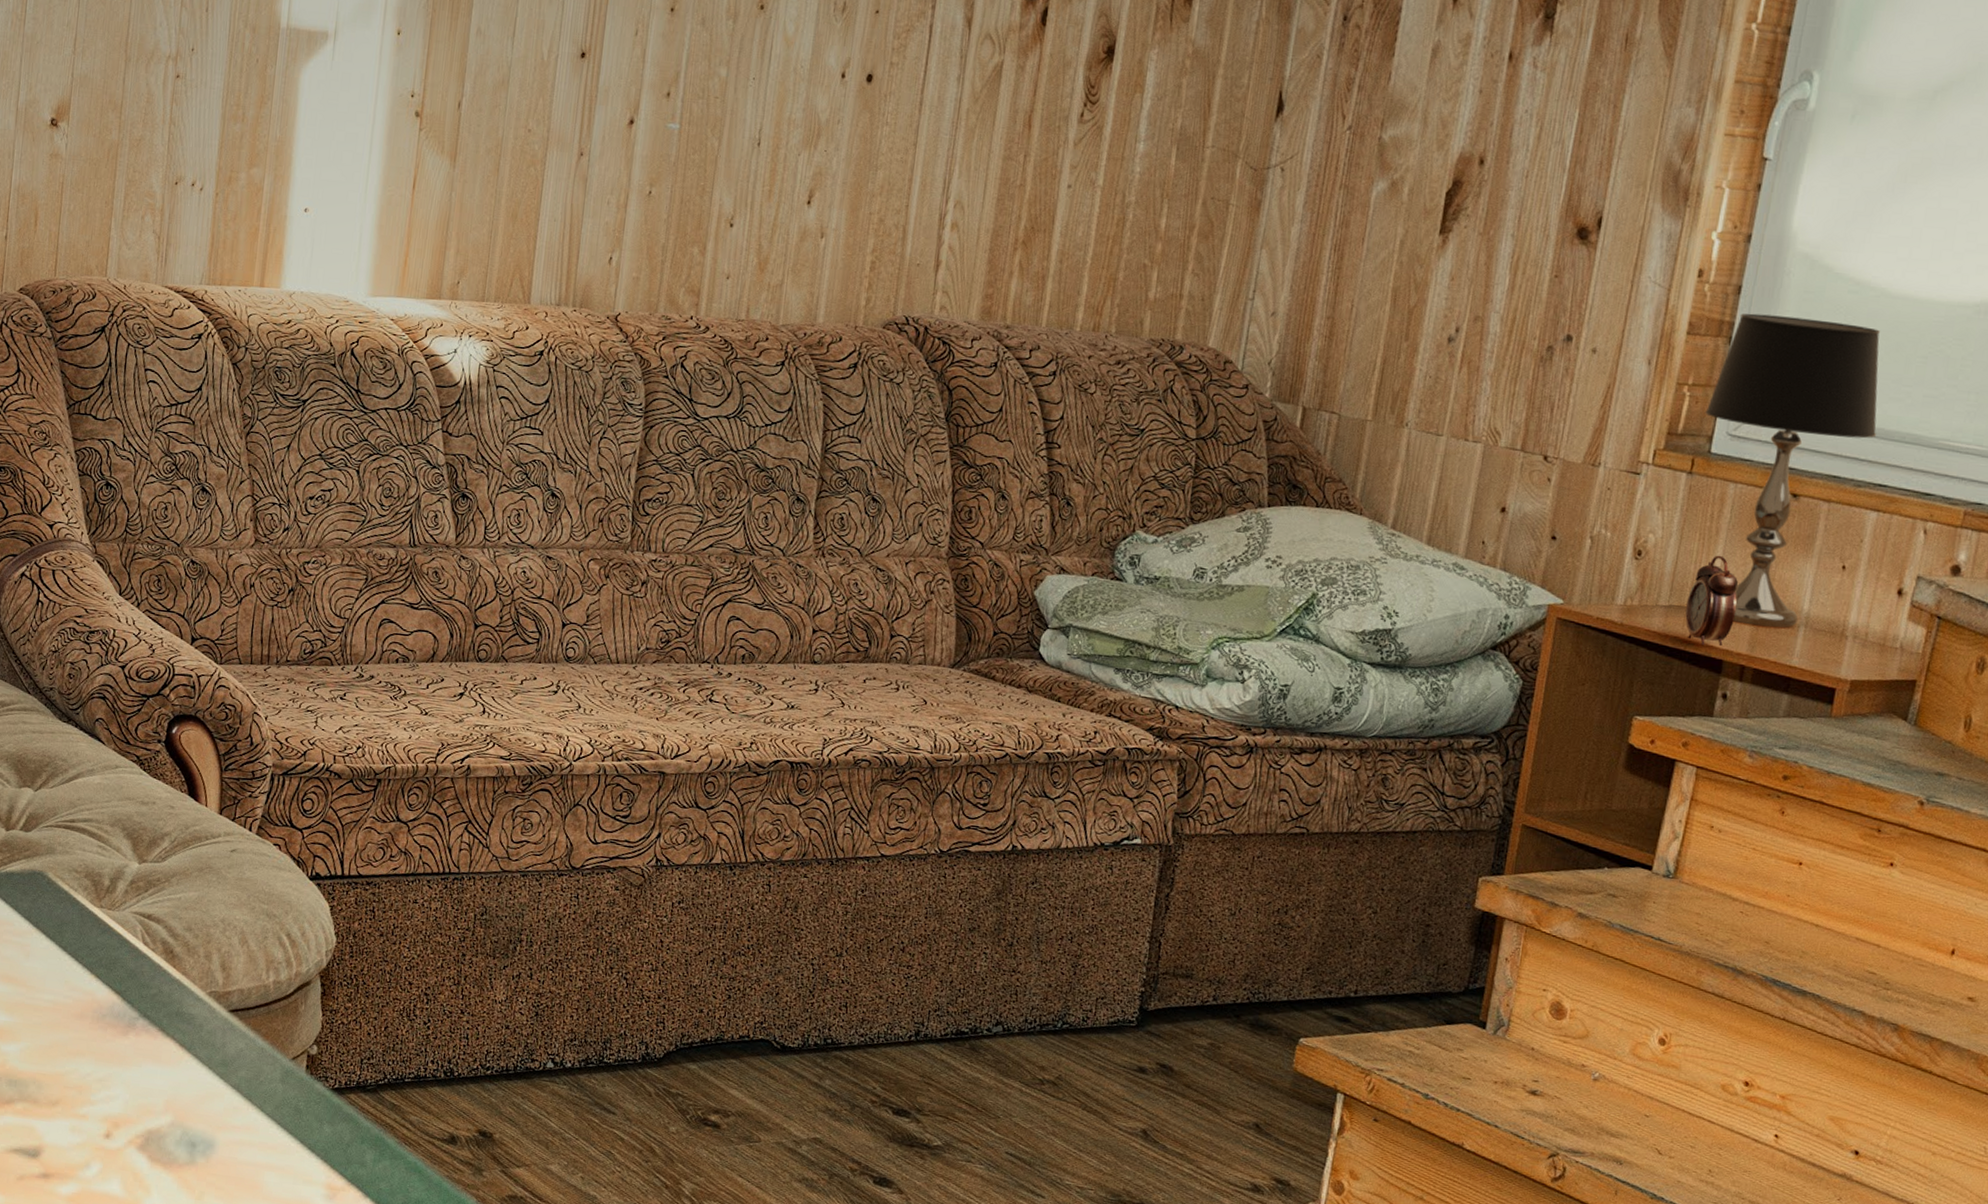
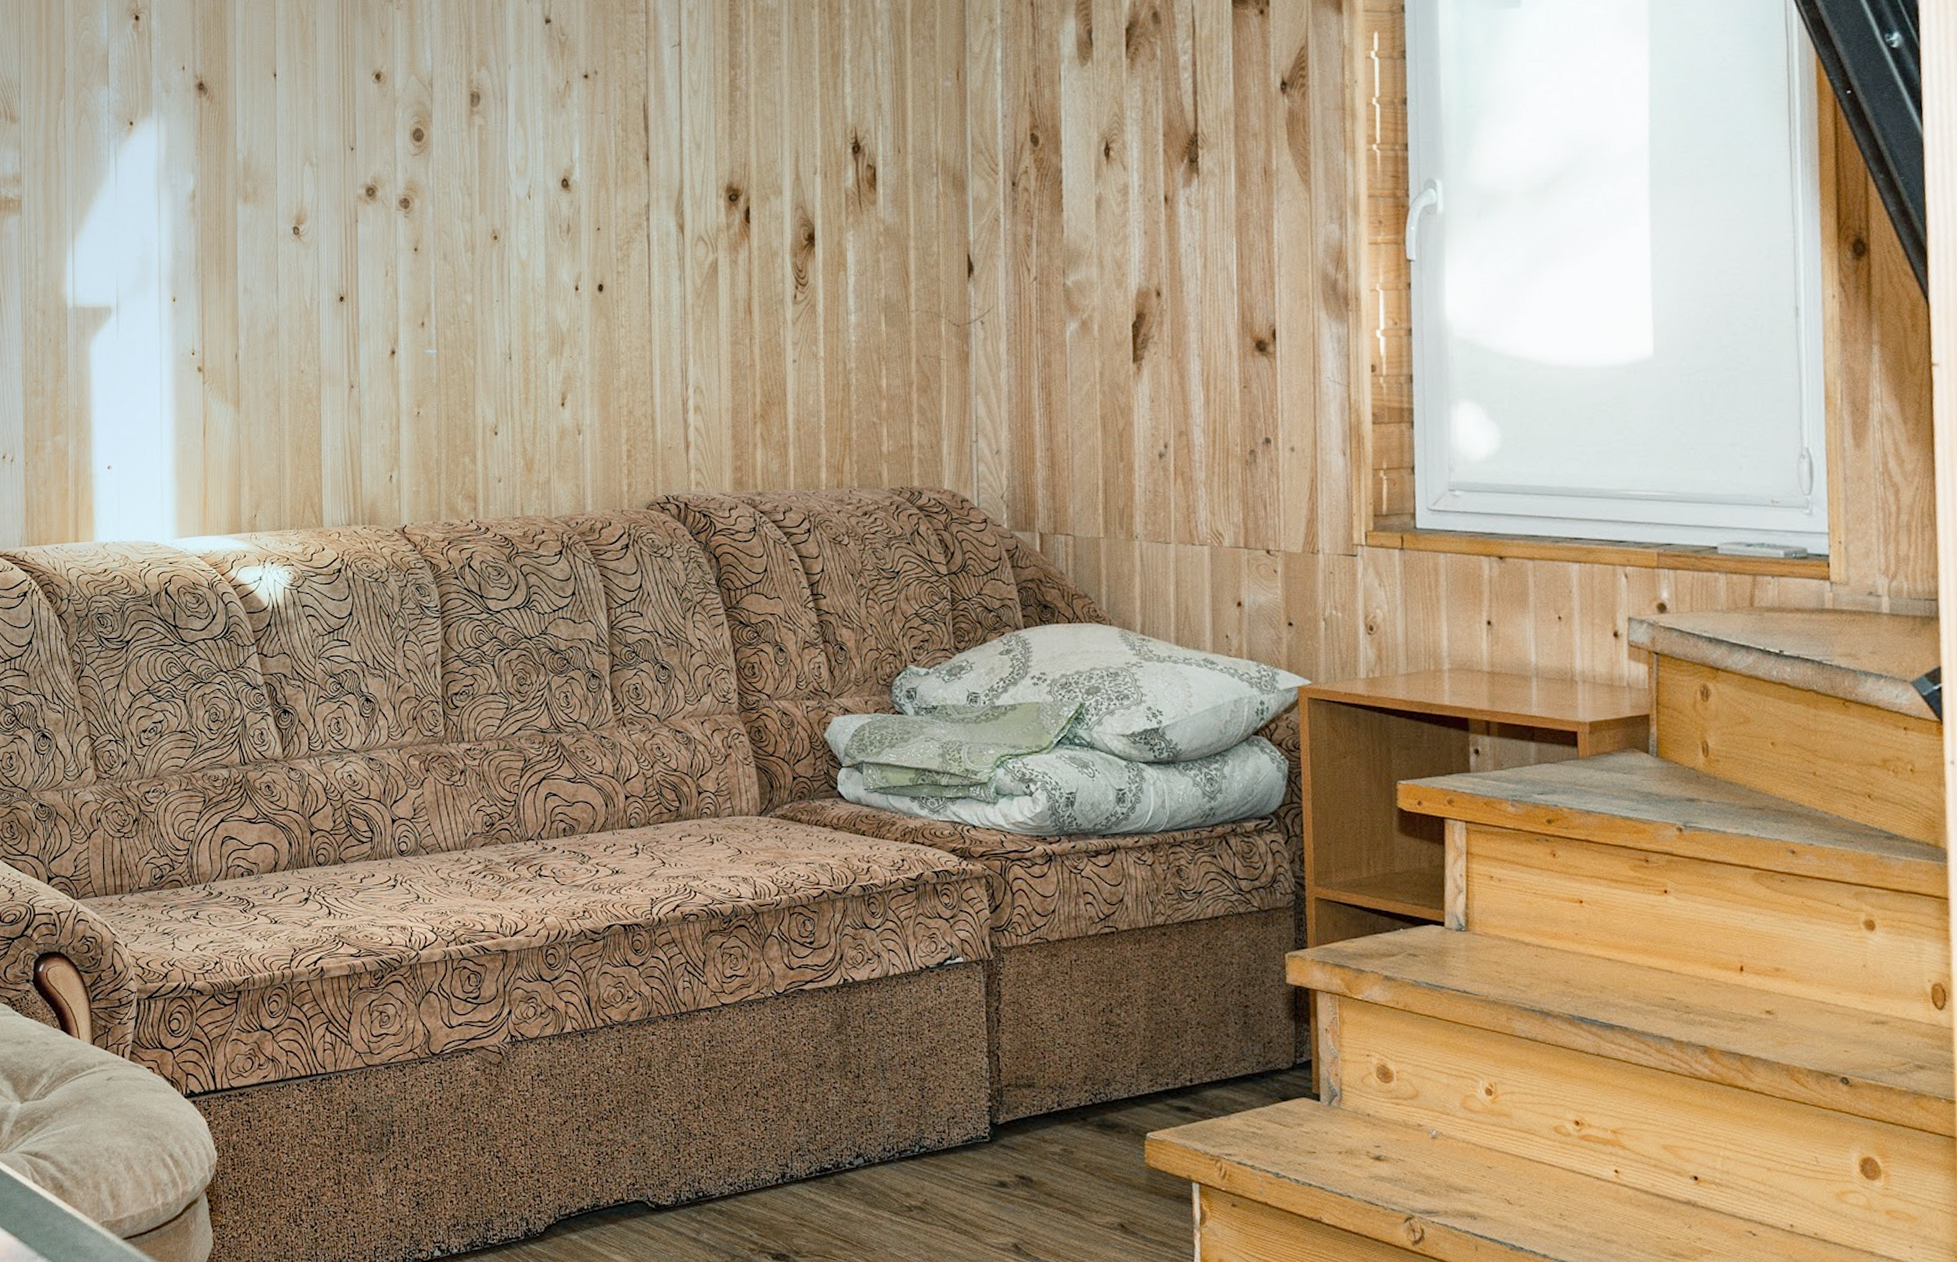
alarm clock: present [1685,555,1739,647] -> none [1423,621,1471,707]
table lamp: present [1705,313,1880,629] -> none [1403,396,1563,682]

